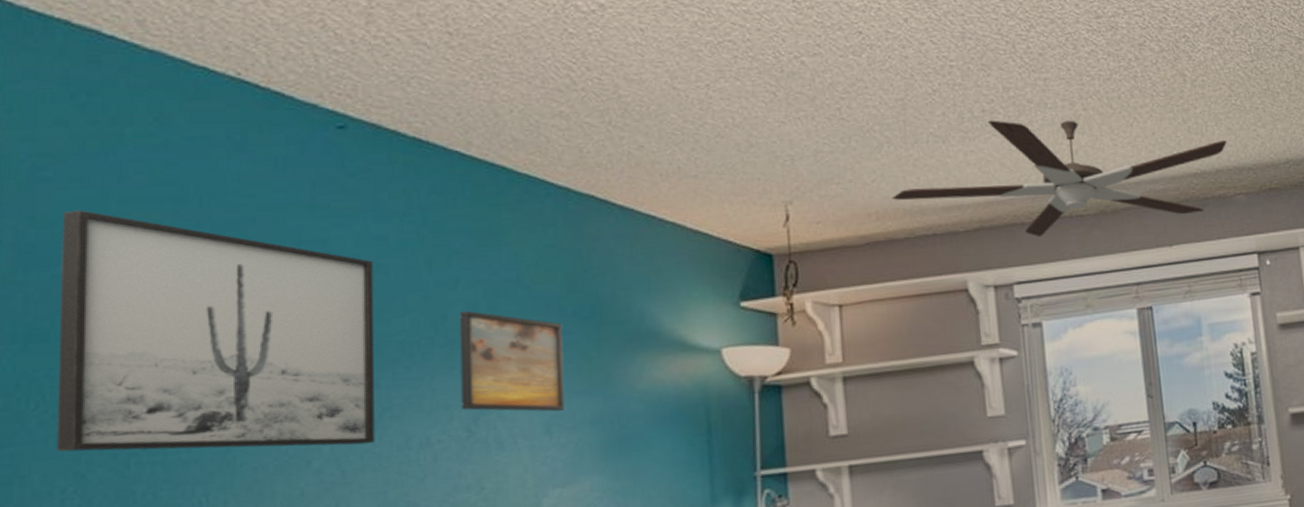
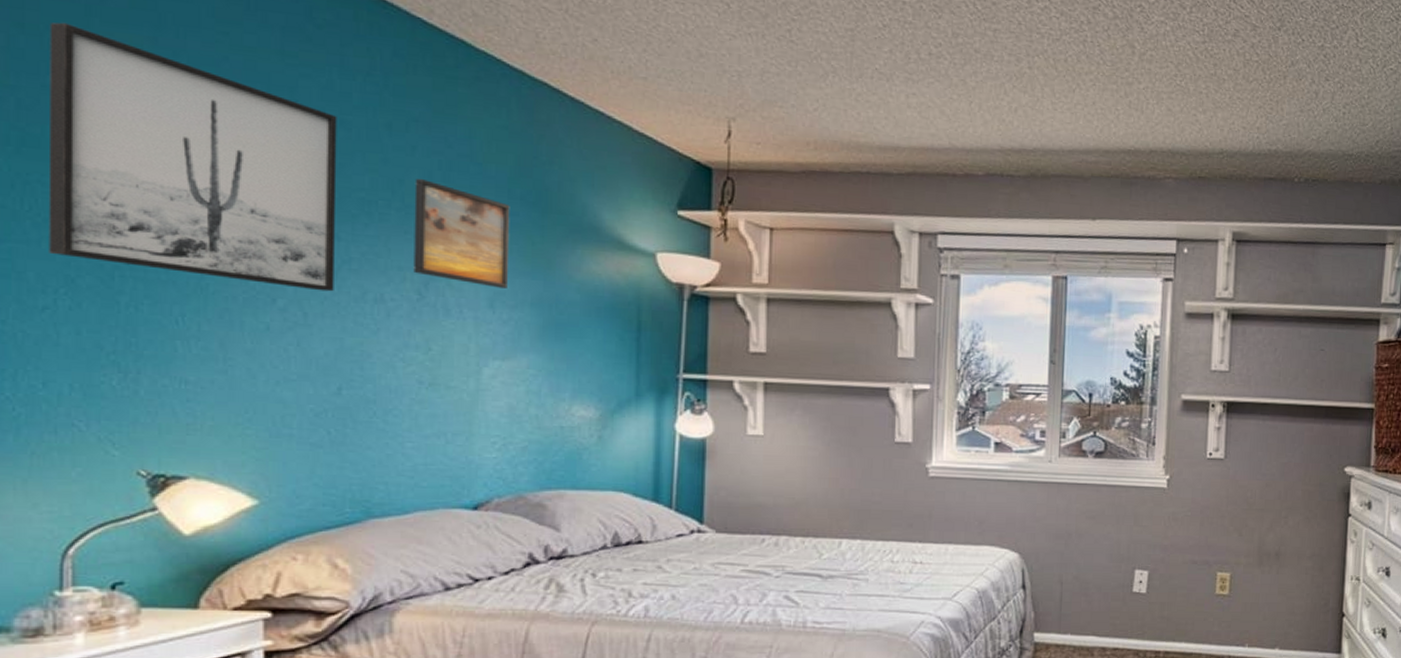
ceiling fan: present [891,120,1228,238] -> none [831,64,1166,191]

